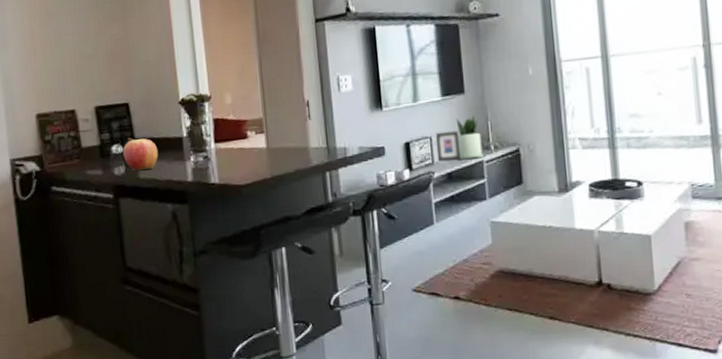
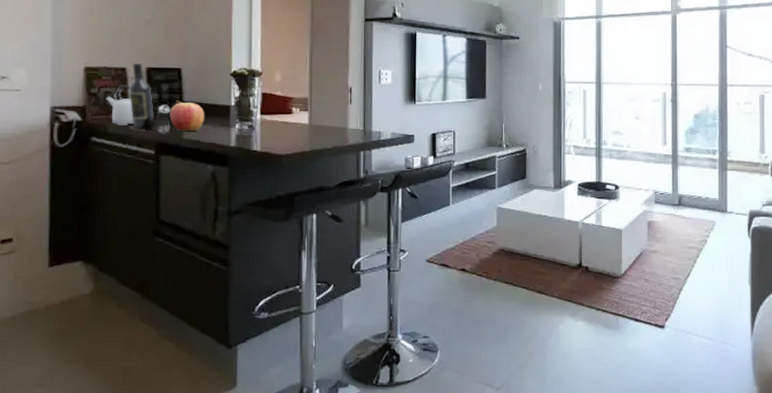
kettle: none [59,127,109,172] -> present [105,84,155,126]
wine bottle: none [80,103,110,175] -> present [128,64,155,130]
picture frame: present [436,130,461,162] -> none [459,128,478,153]
planter: present [456,116,484,160] -> none [476,118,497,154]

